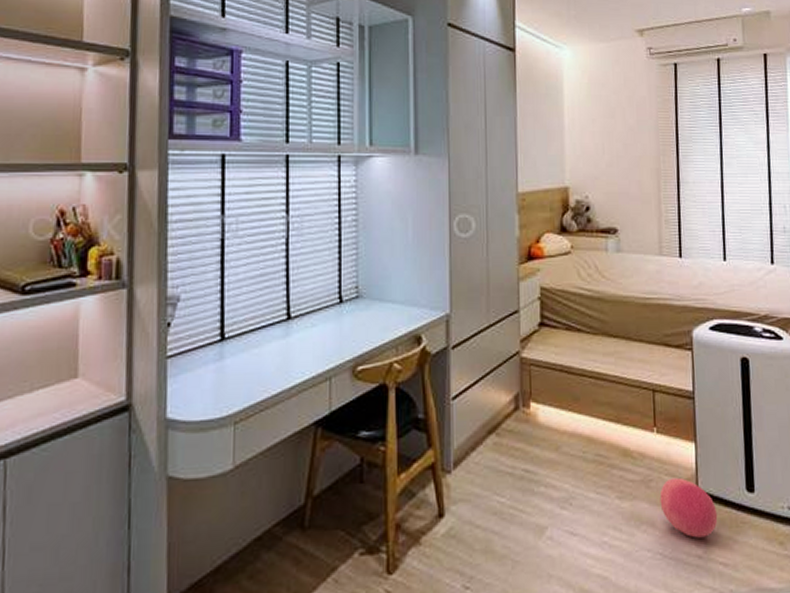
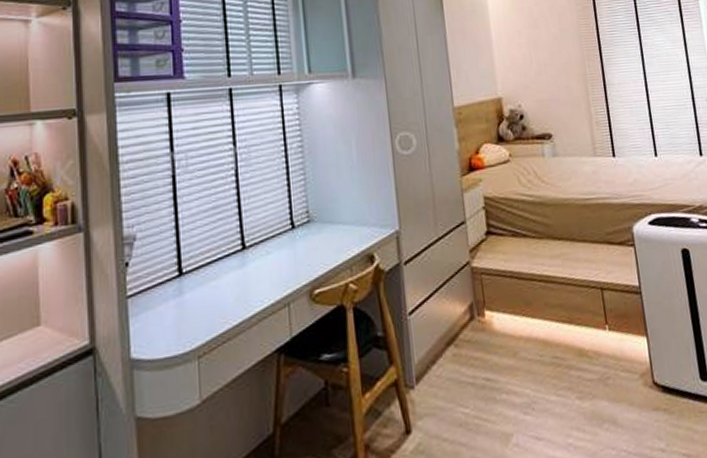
ball: present [659,477,718,538] -> none [618,372,677,432]

